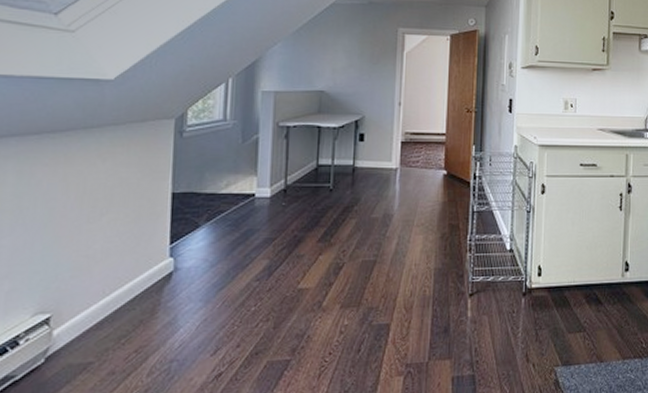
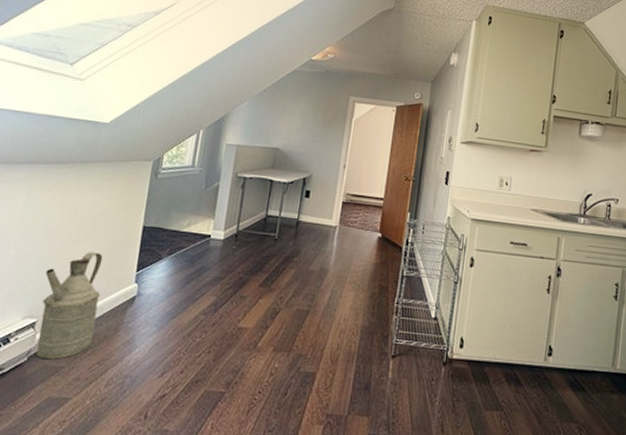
watering can: none [54,229,129,358] -> present [35,252,103,360]

